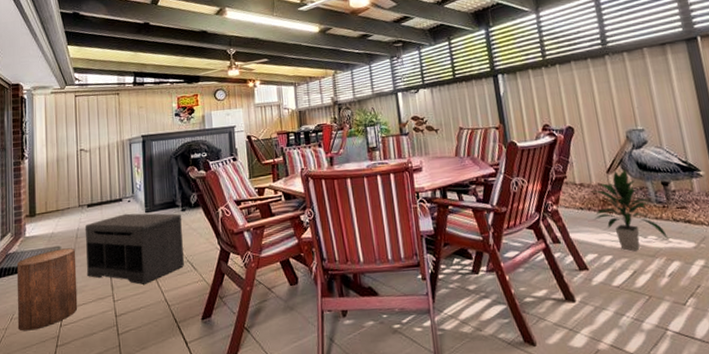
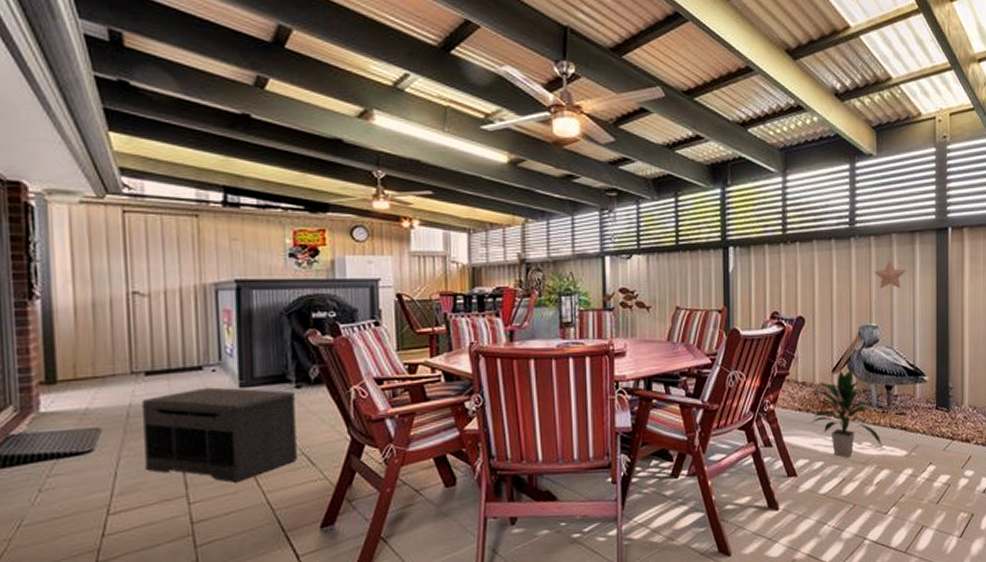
stool: present [16,248,78,331] -> none [24,430,131,543]
decorative star: none [631,70,664,97] -> present [873,260,907,289]

